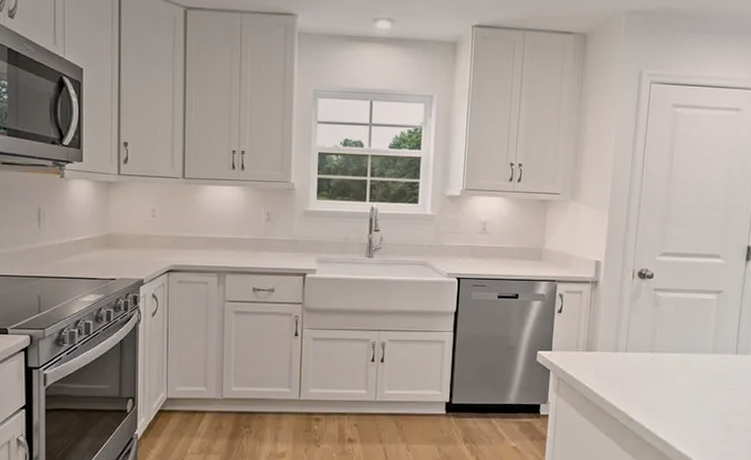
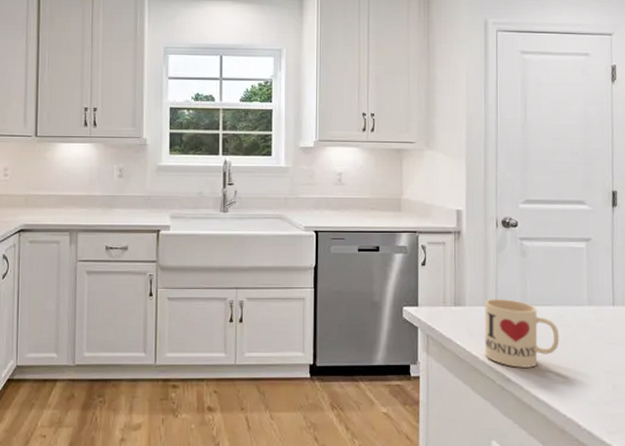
mug: none [612,345,683,409] -> present [485,299,560,368]

